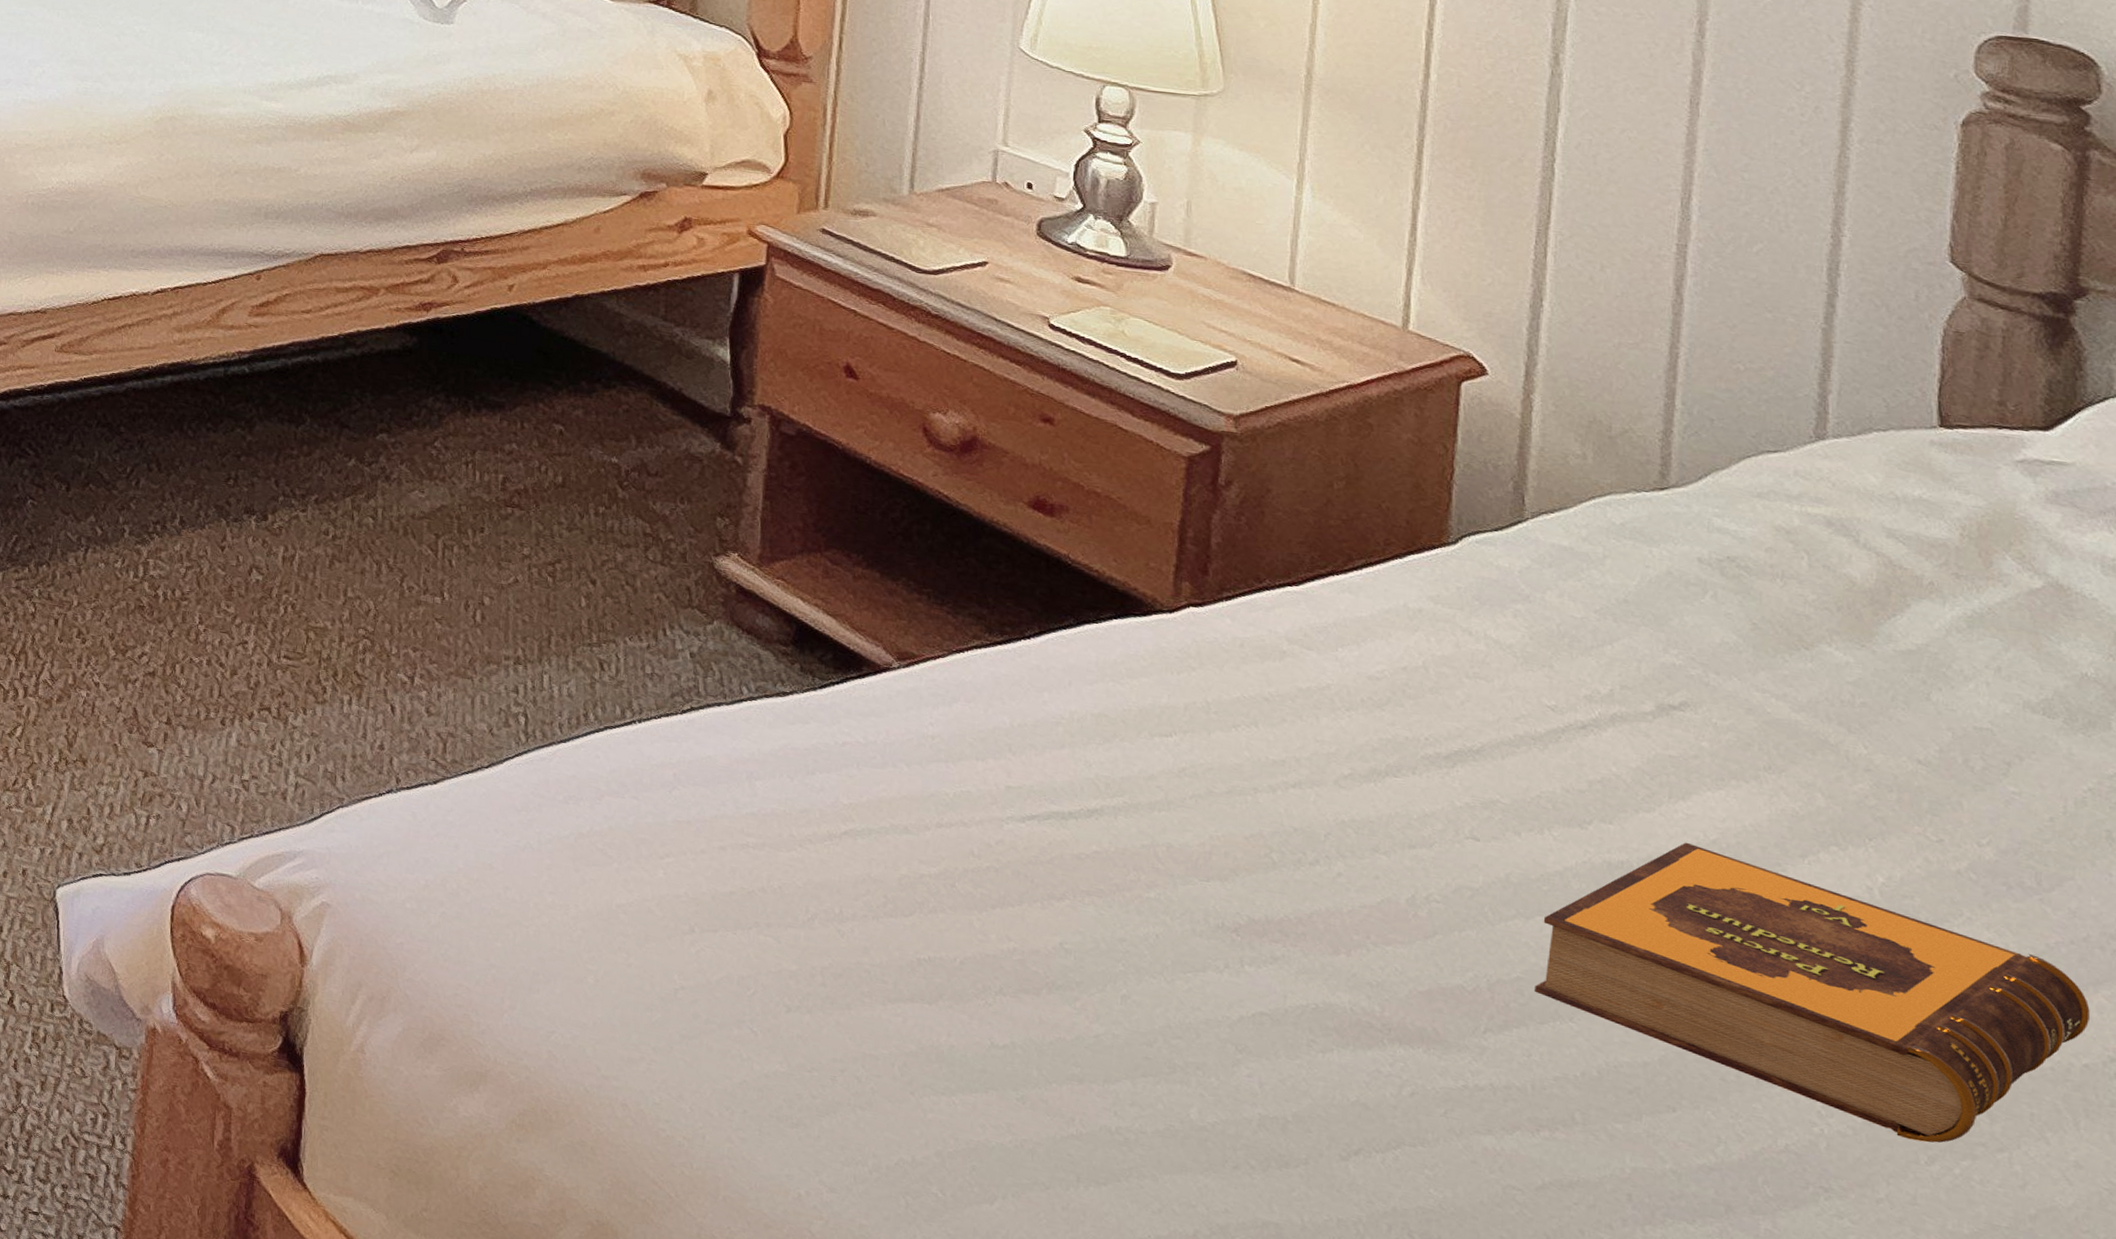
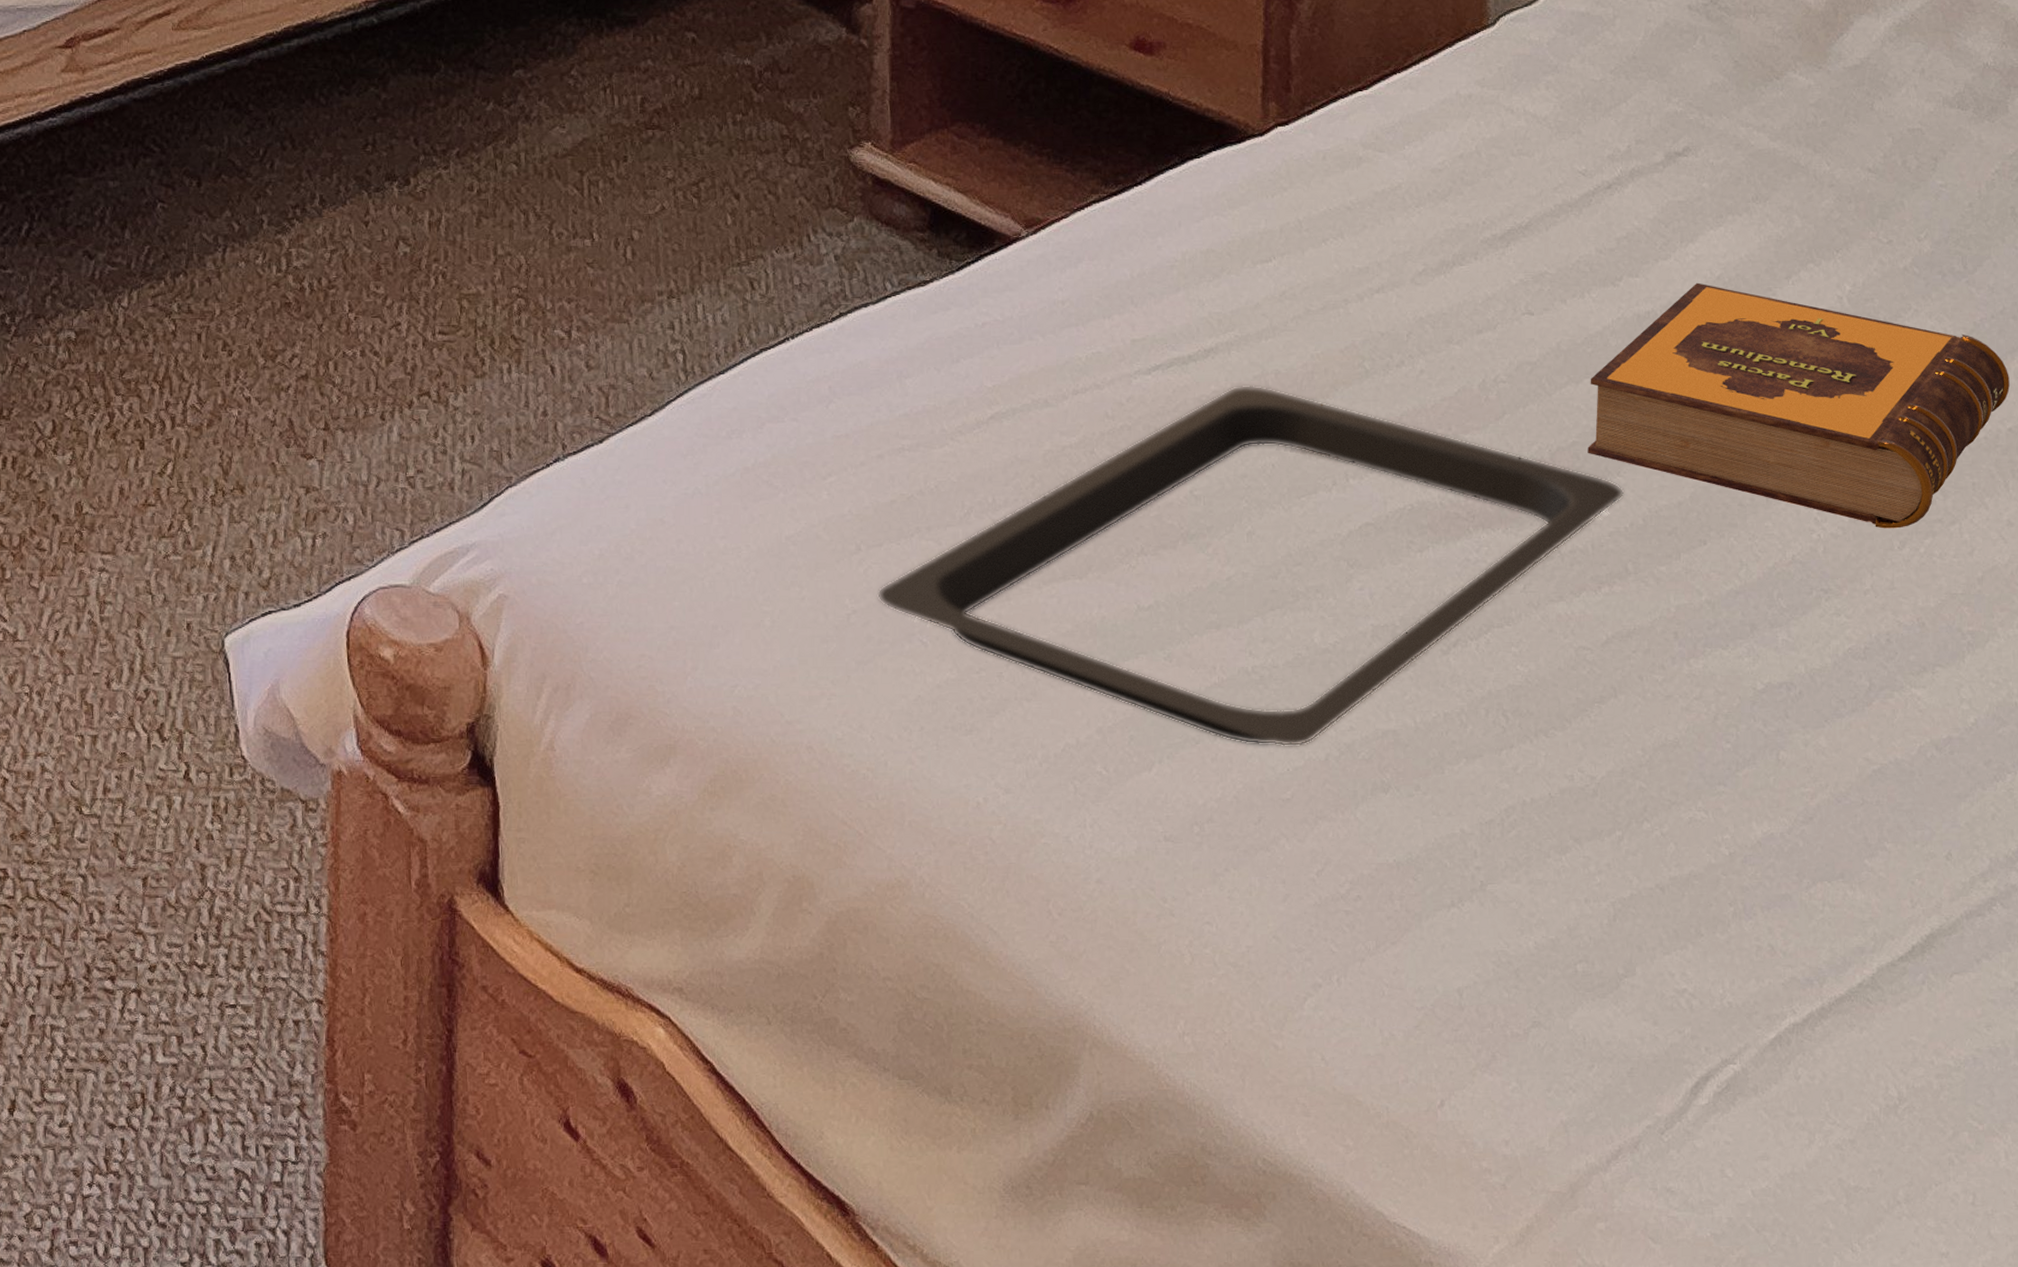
serving tray: none [708,850,1577,1217] -> present [877,384,1625,747]

